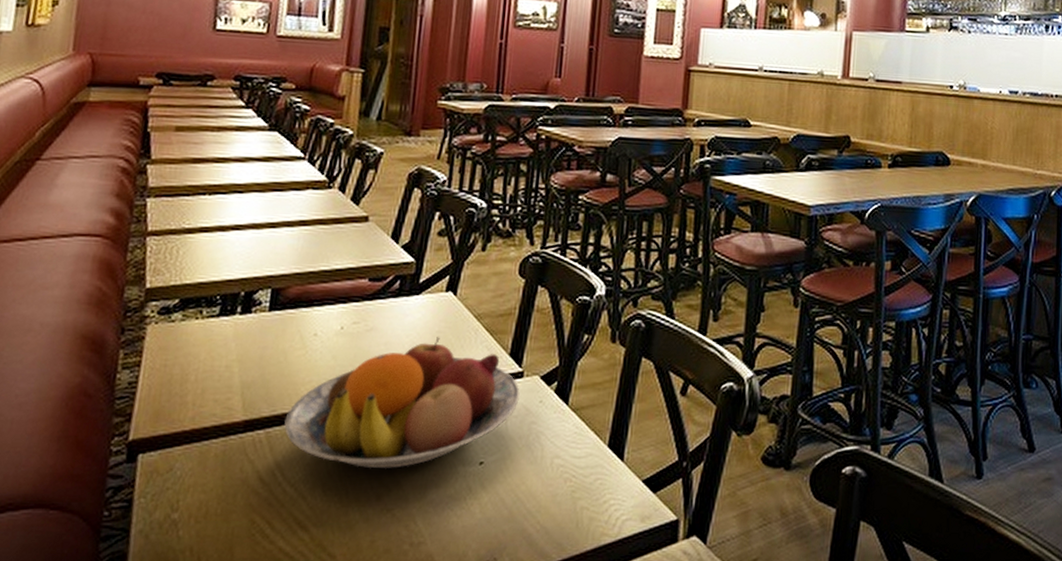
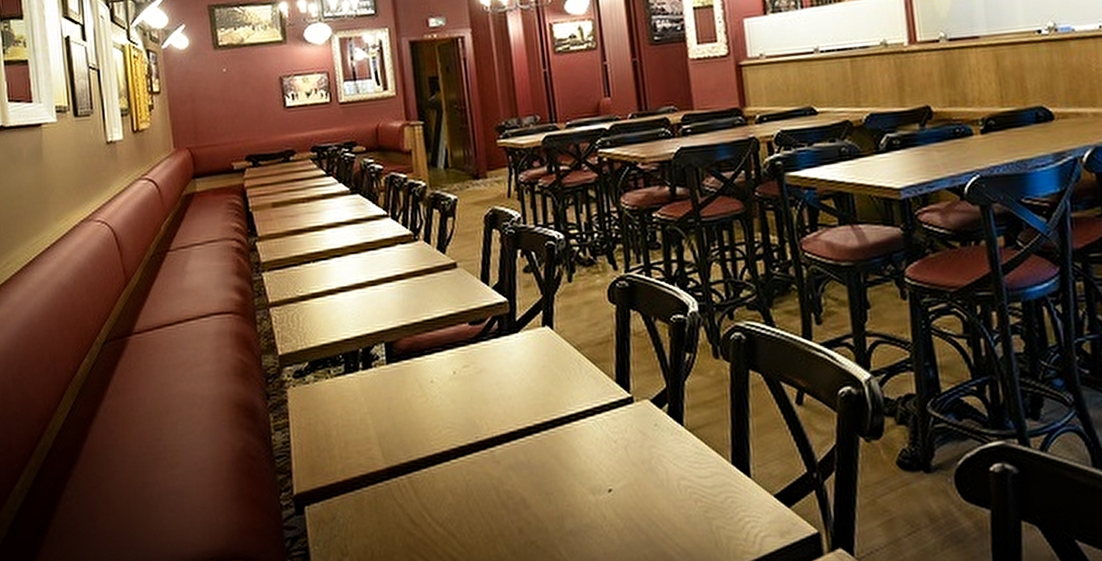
fruit bowl: present [284,337,520,468] -> none [422,371,634,503]

